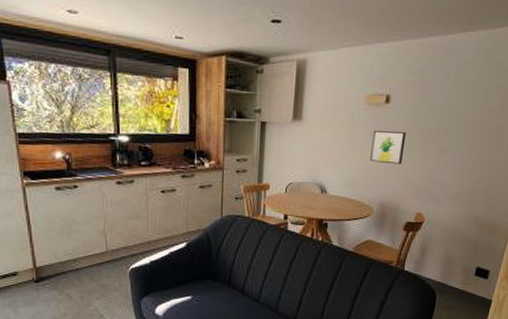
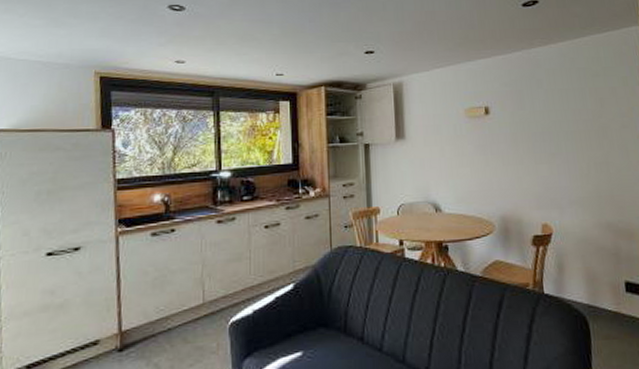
wall art: present [370,131,406,165] -> none [478,141,515,174]

